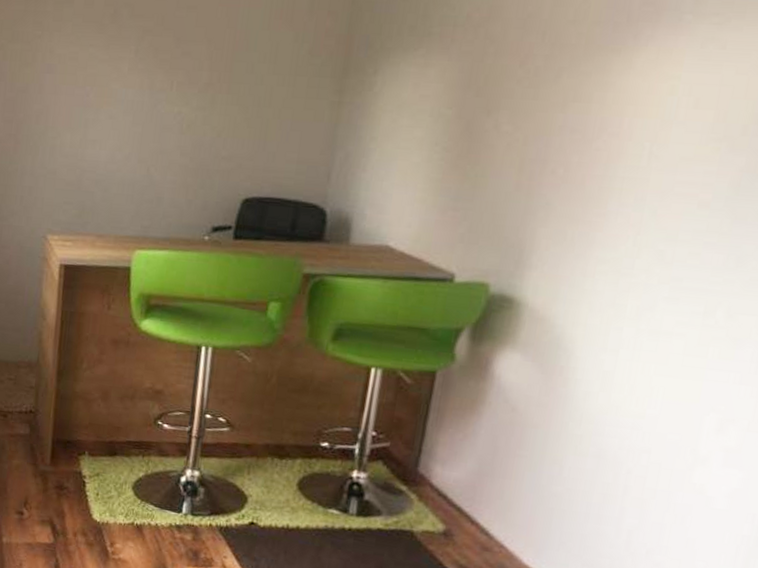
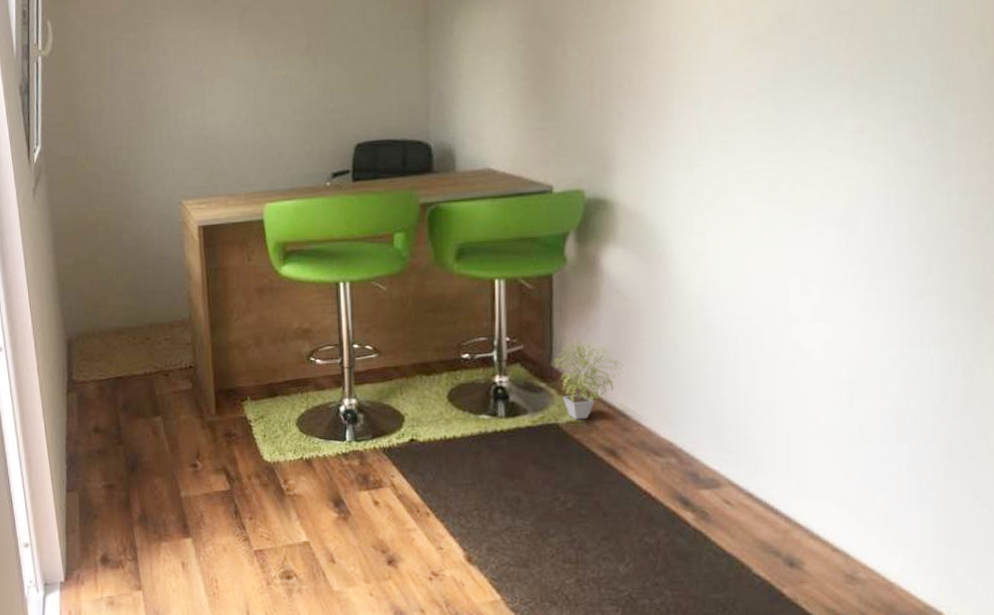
potted plant: none [416,442,497,531] -> present [550,337,623,420]

